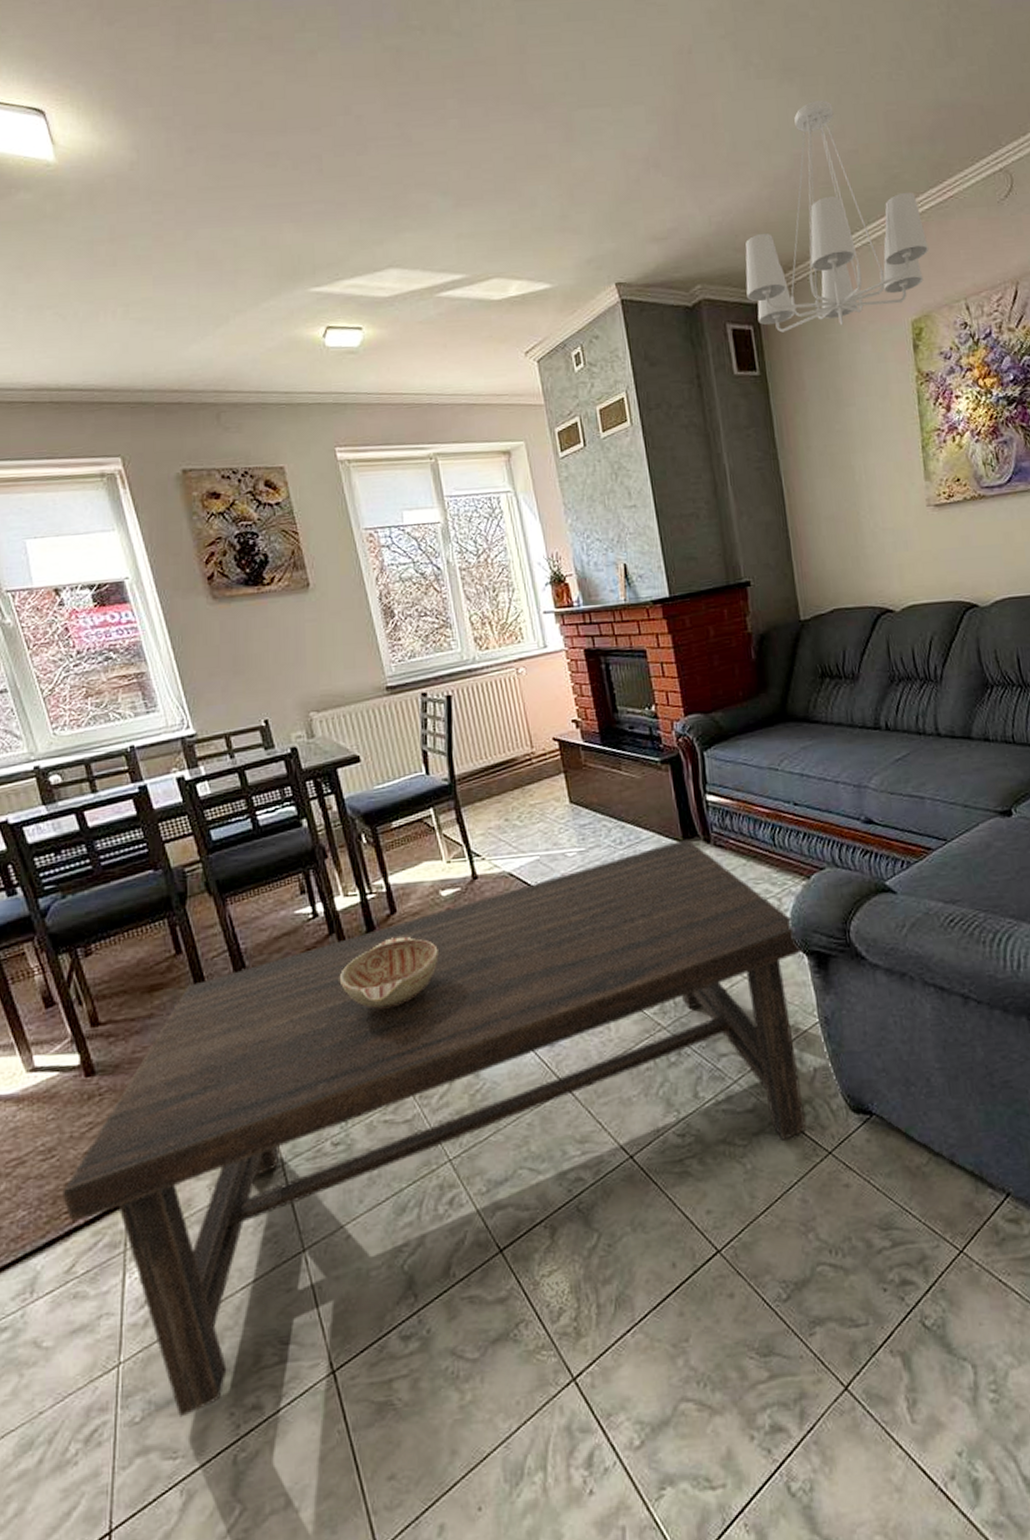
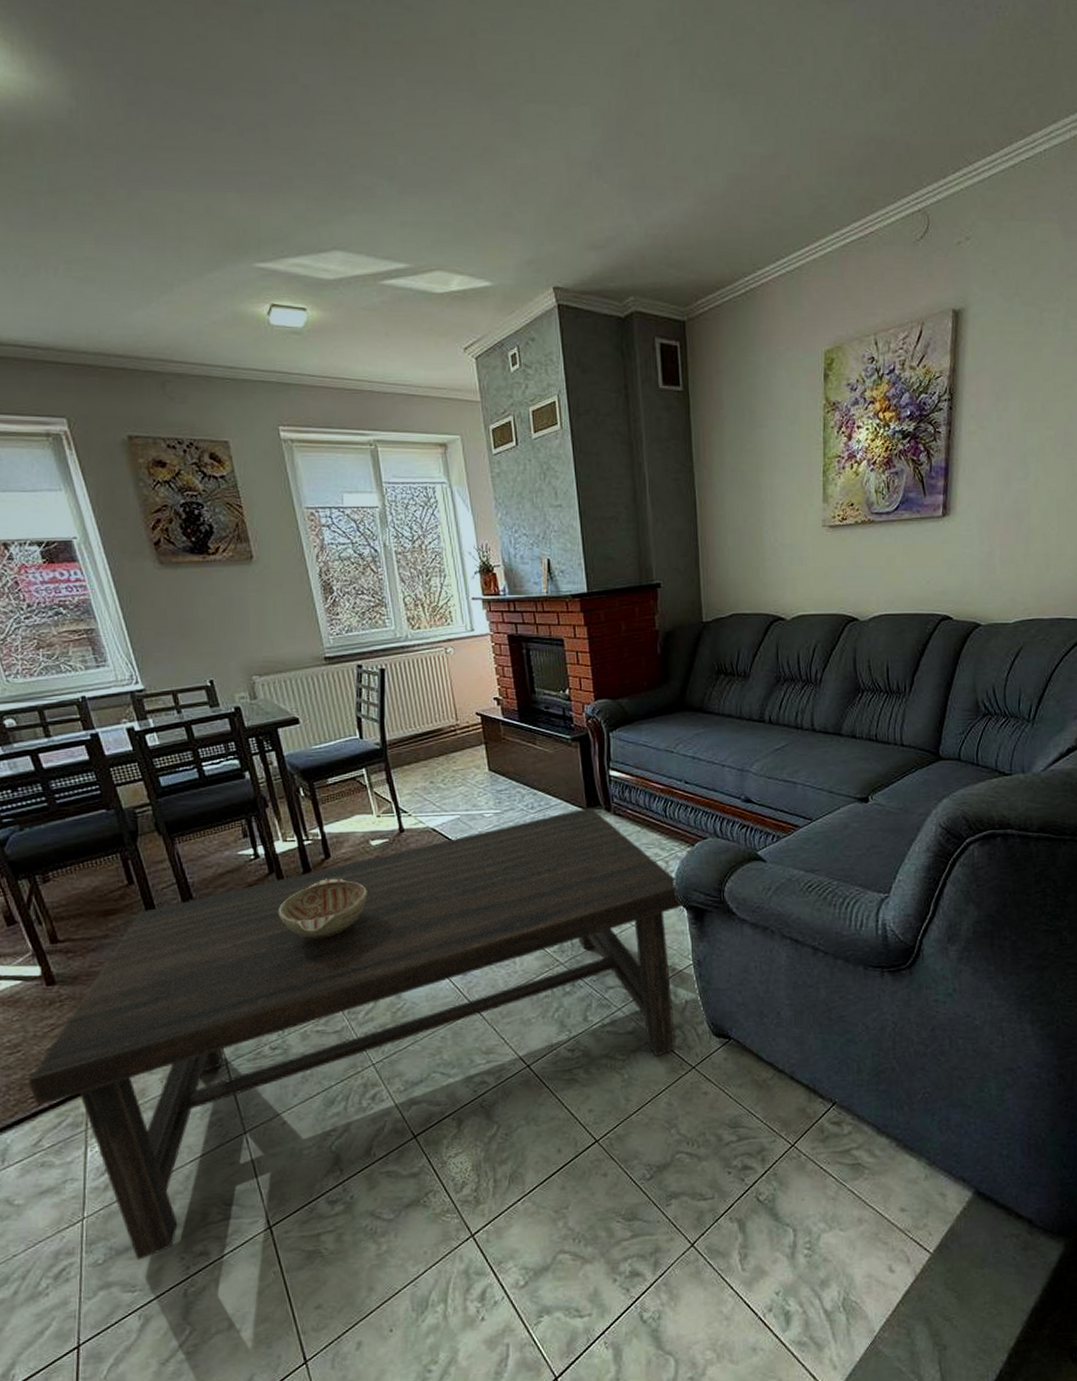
chandelier: present [745,100,929,333] -> none [676,121,847,351]

